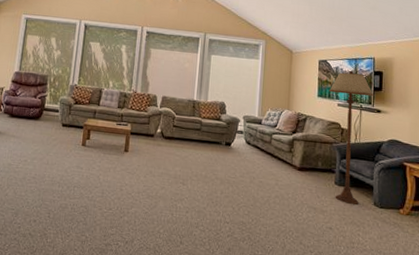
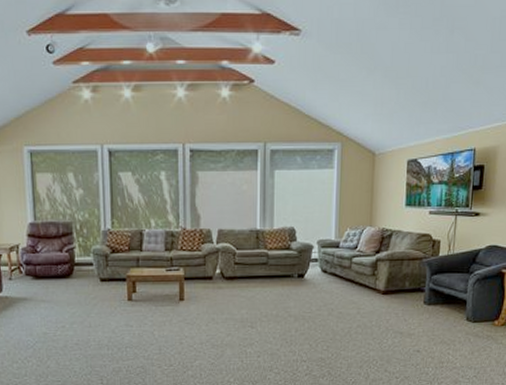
floor lamp: present [328,70,374,205] -> none [418,168,473,323]

